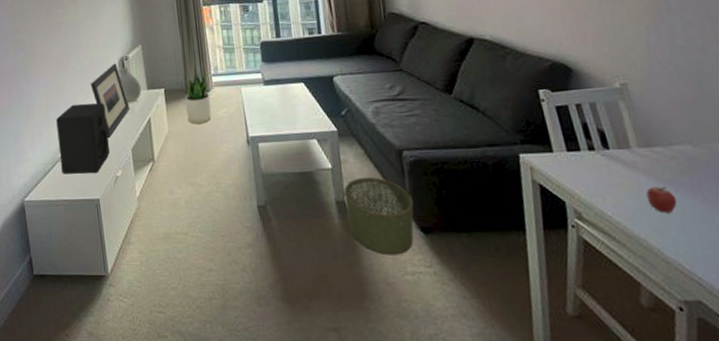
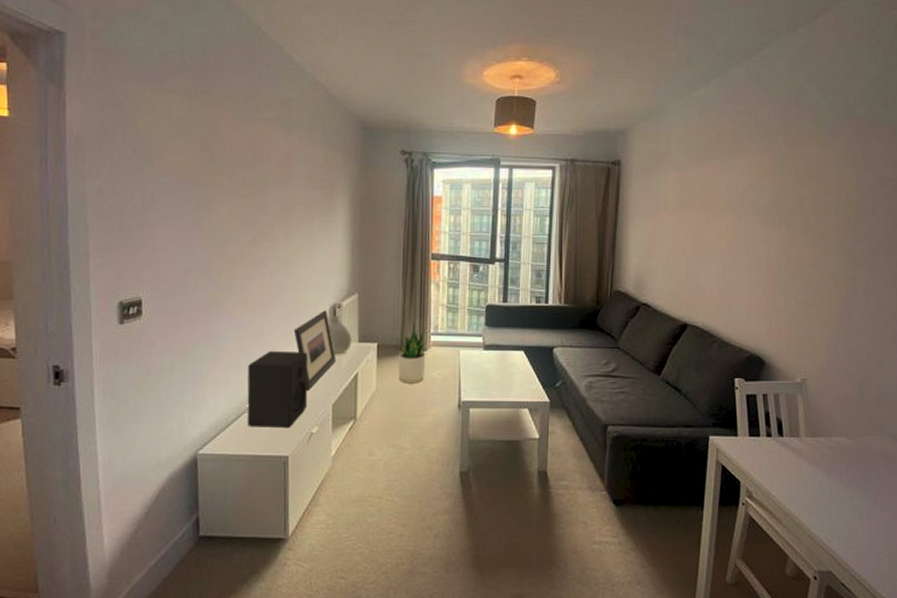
basket: present [343,177,414,256] -> none [546,449,610,525]
fruit: present [646,186,677,213] -> none [805,472,828,495]

